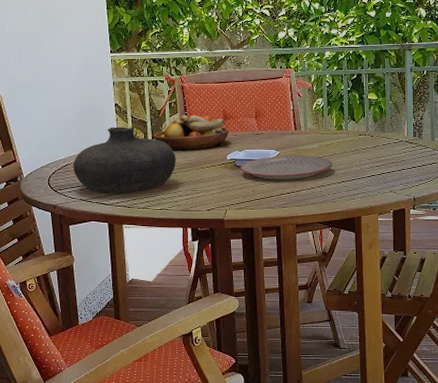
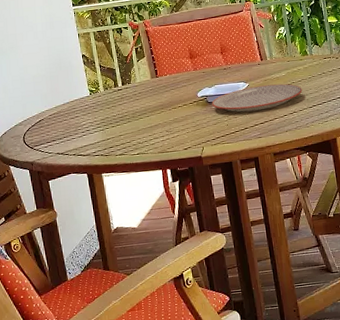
vase: present [73,126,176,194] -> none [46,74,148,146]
fruit bowl: present [153,114,228,150] -> none [122,56,197,94]

